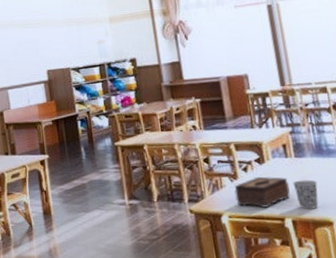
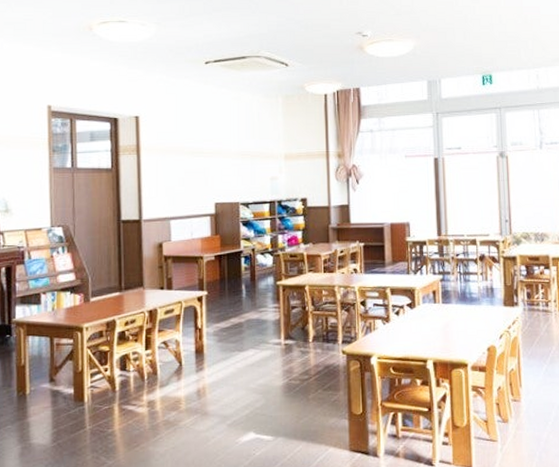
tissue box: present [234,176,291,208] -> none [386,320,435,350]
cup: present [292,180,319,209] -> none [437,324,458,352]

